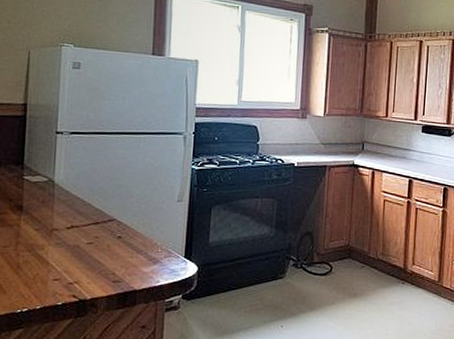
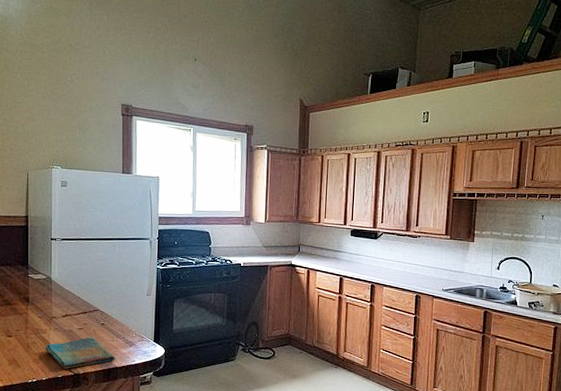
dish towel: none [41,253,134,295] -> present [45,337,115,370]

